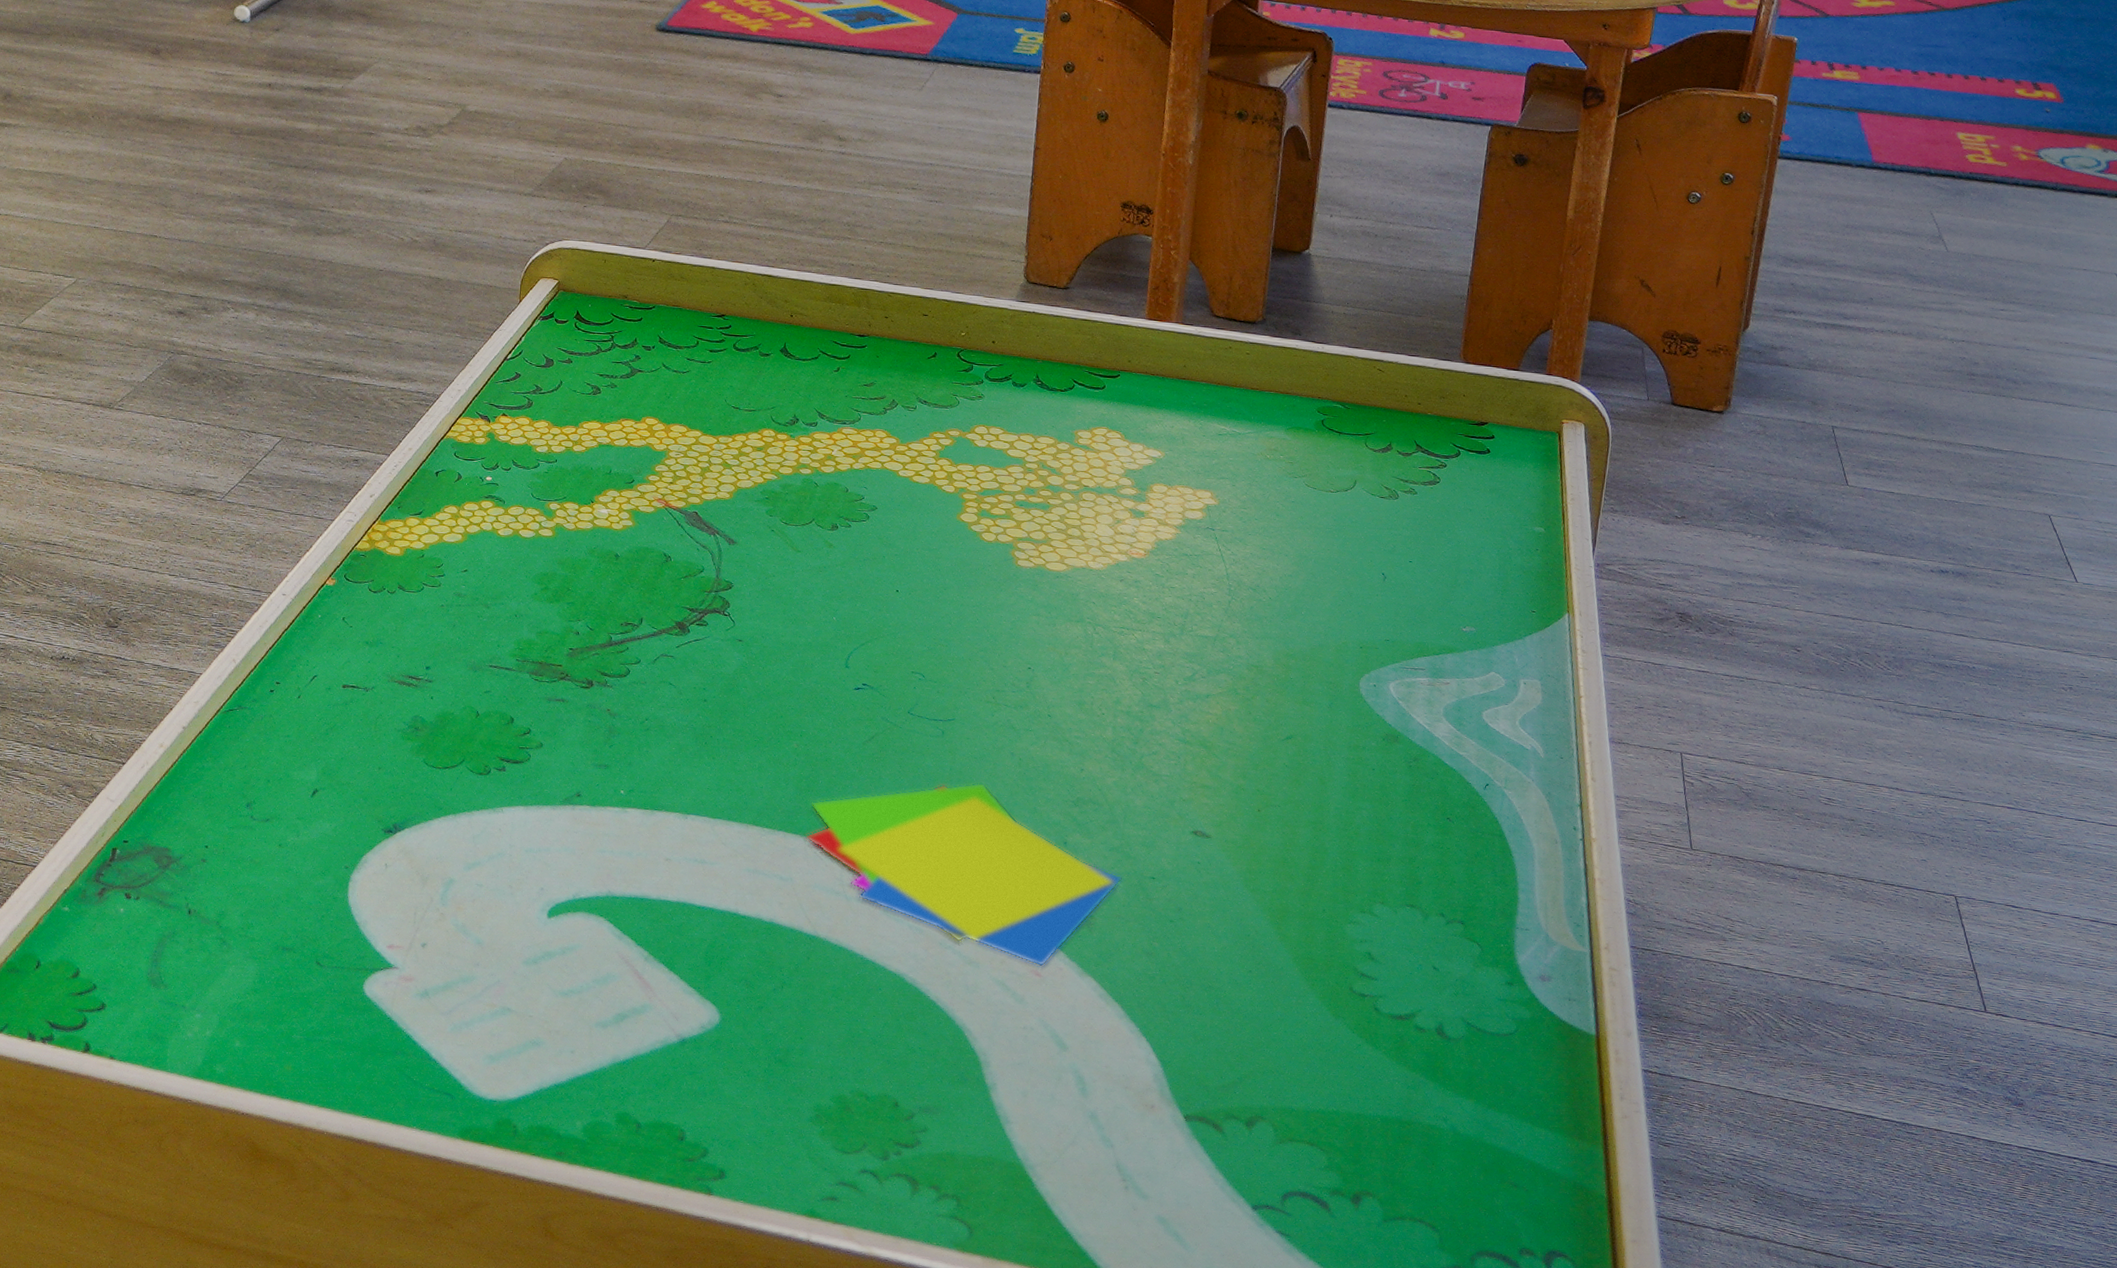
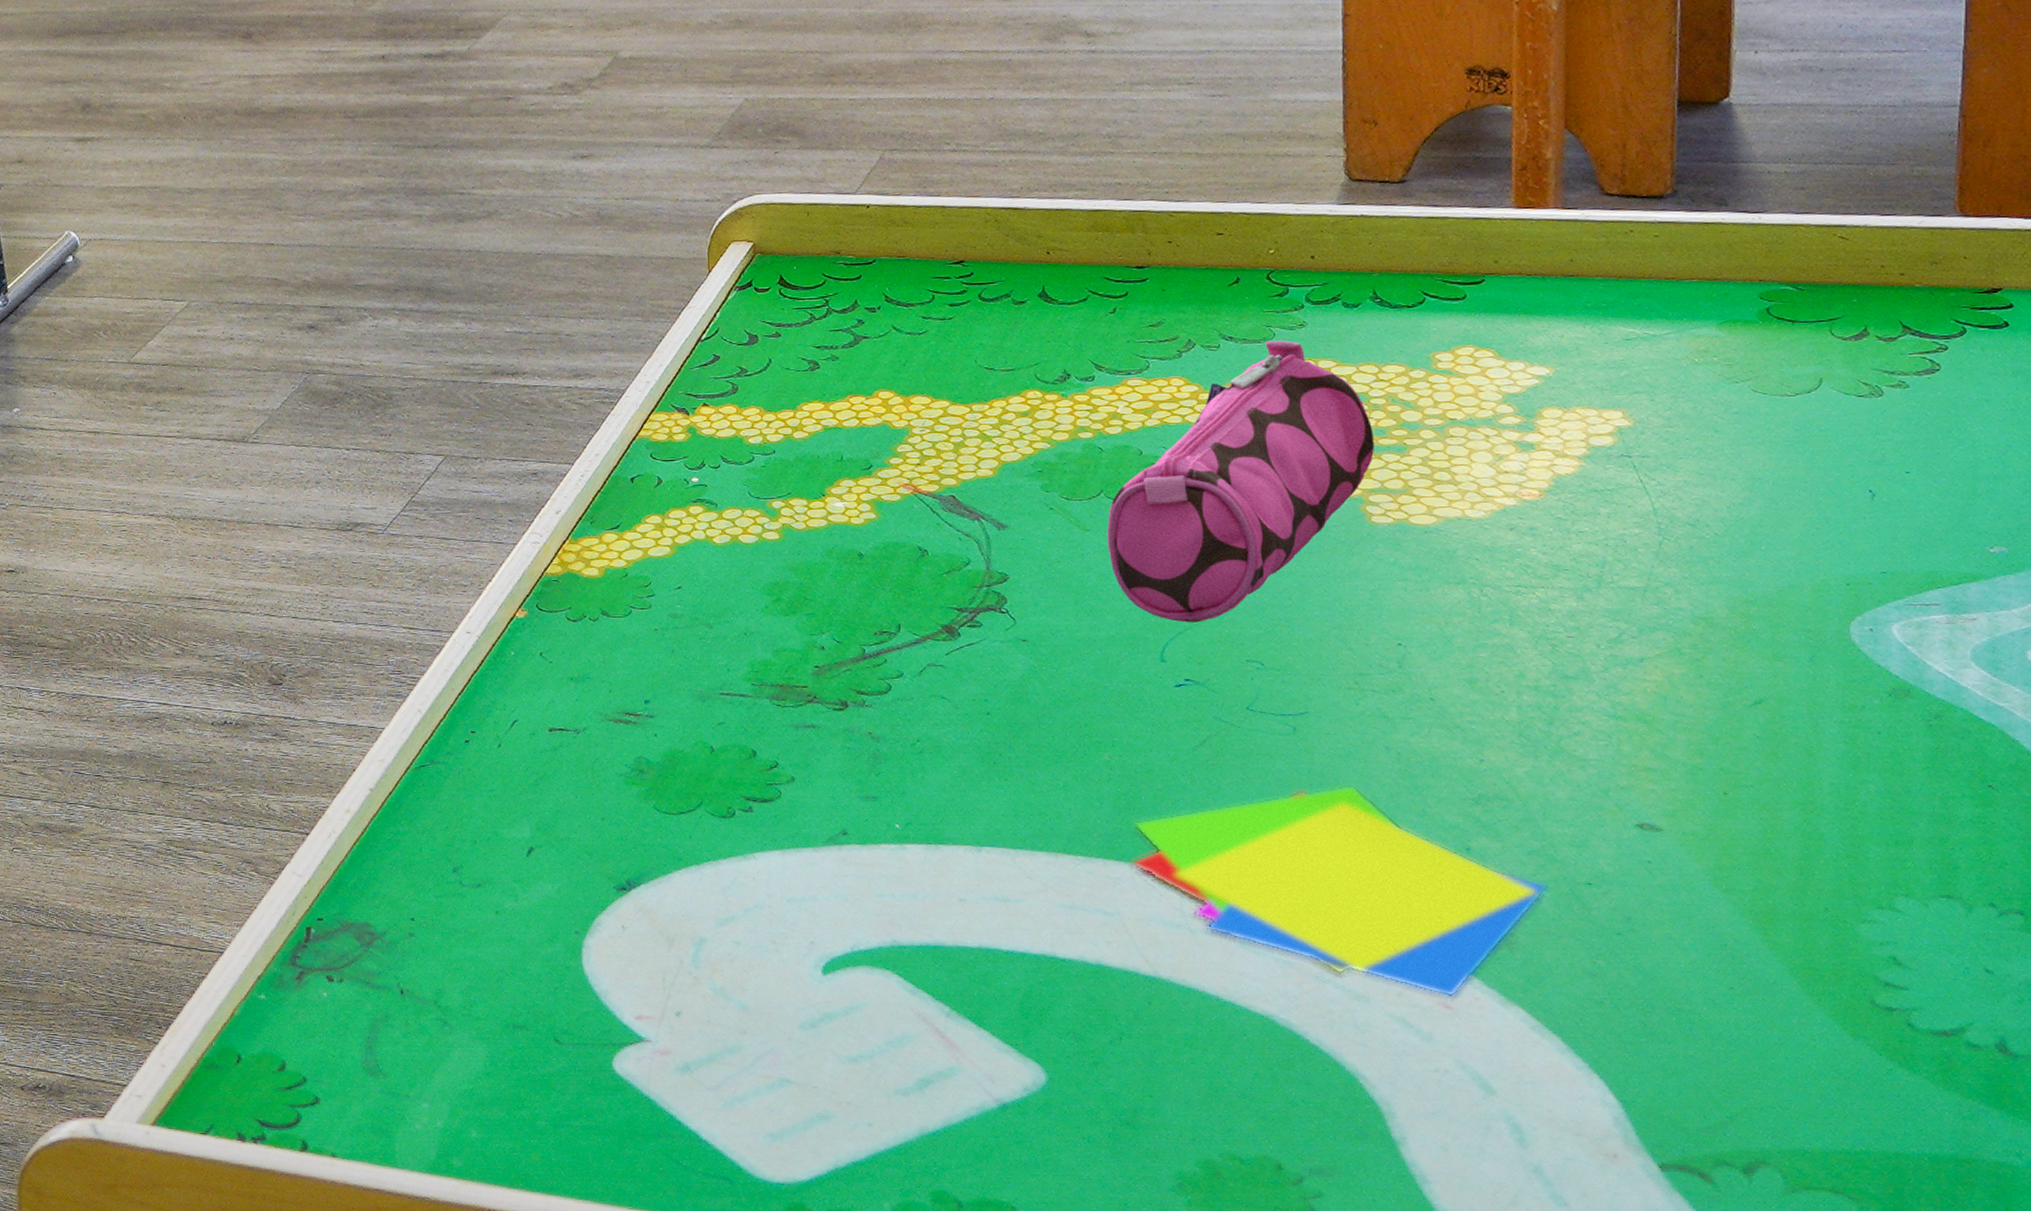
pencil case: none [813,407,1026,637] -> present [1107,340,1374,623]

